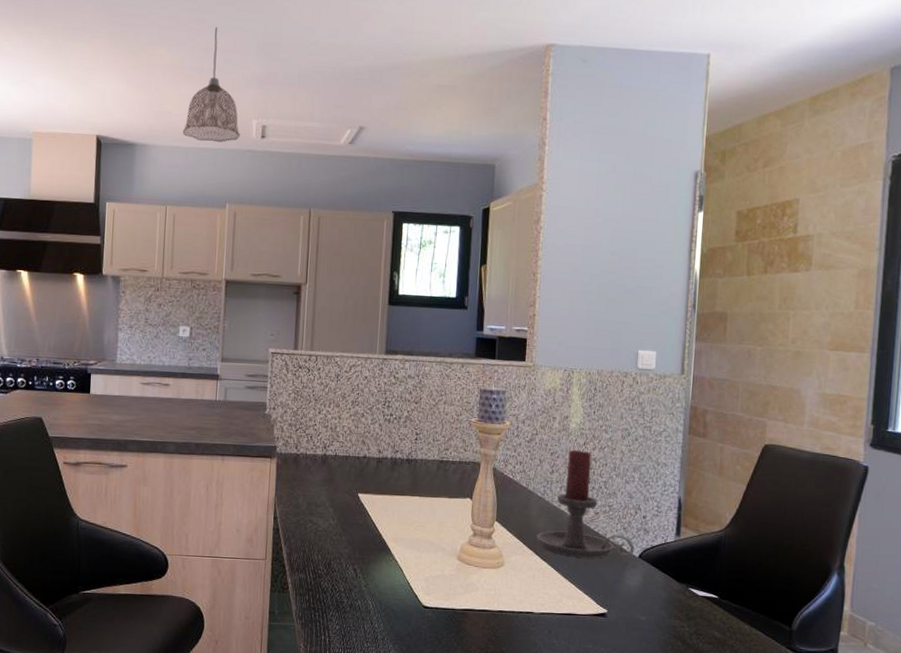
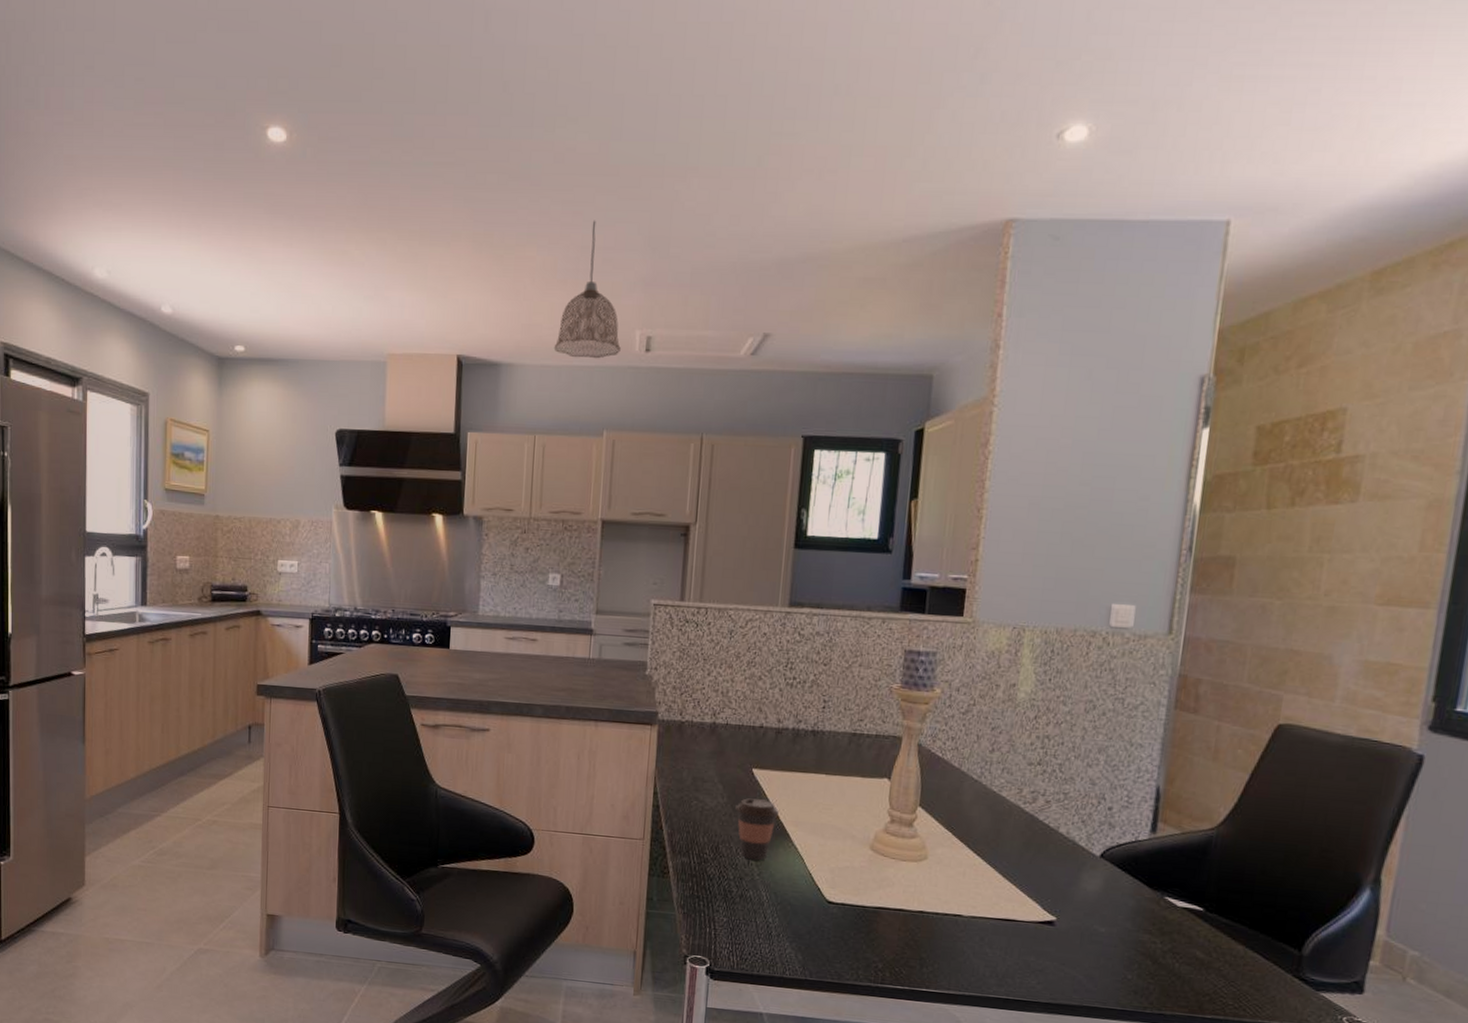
coffee cup: none [344,519,381,574] -> present [735,798,779,860]
candle holder: present [536,450,635,558] -> none [969,724,1096,856]

